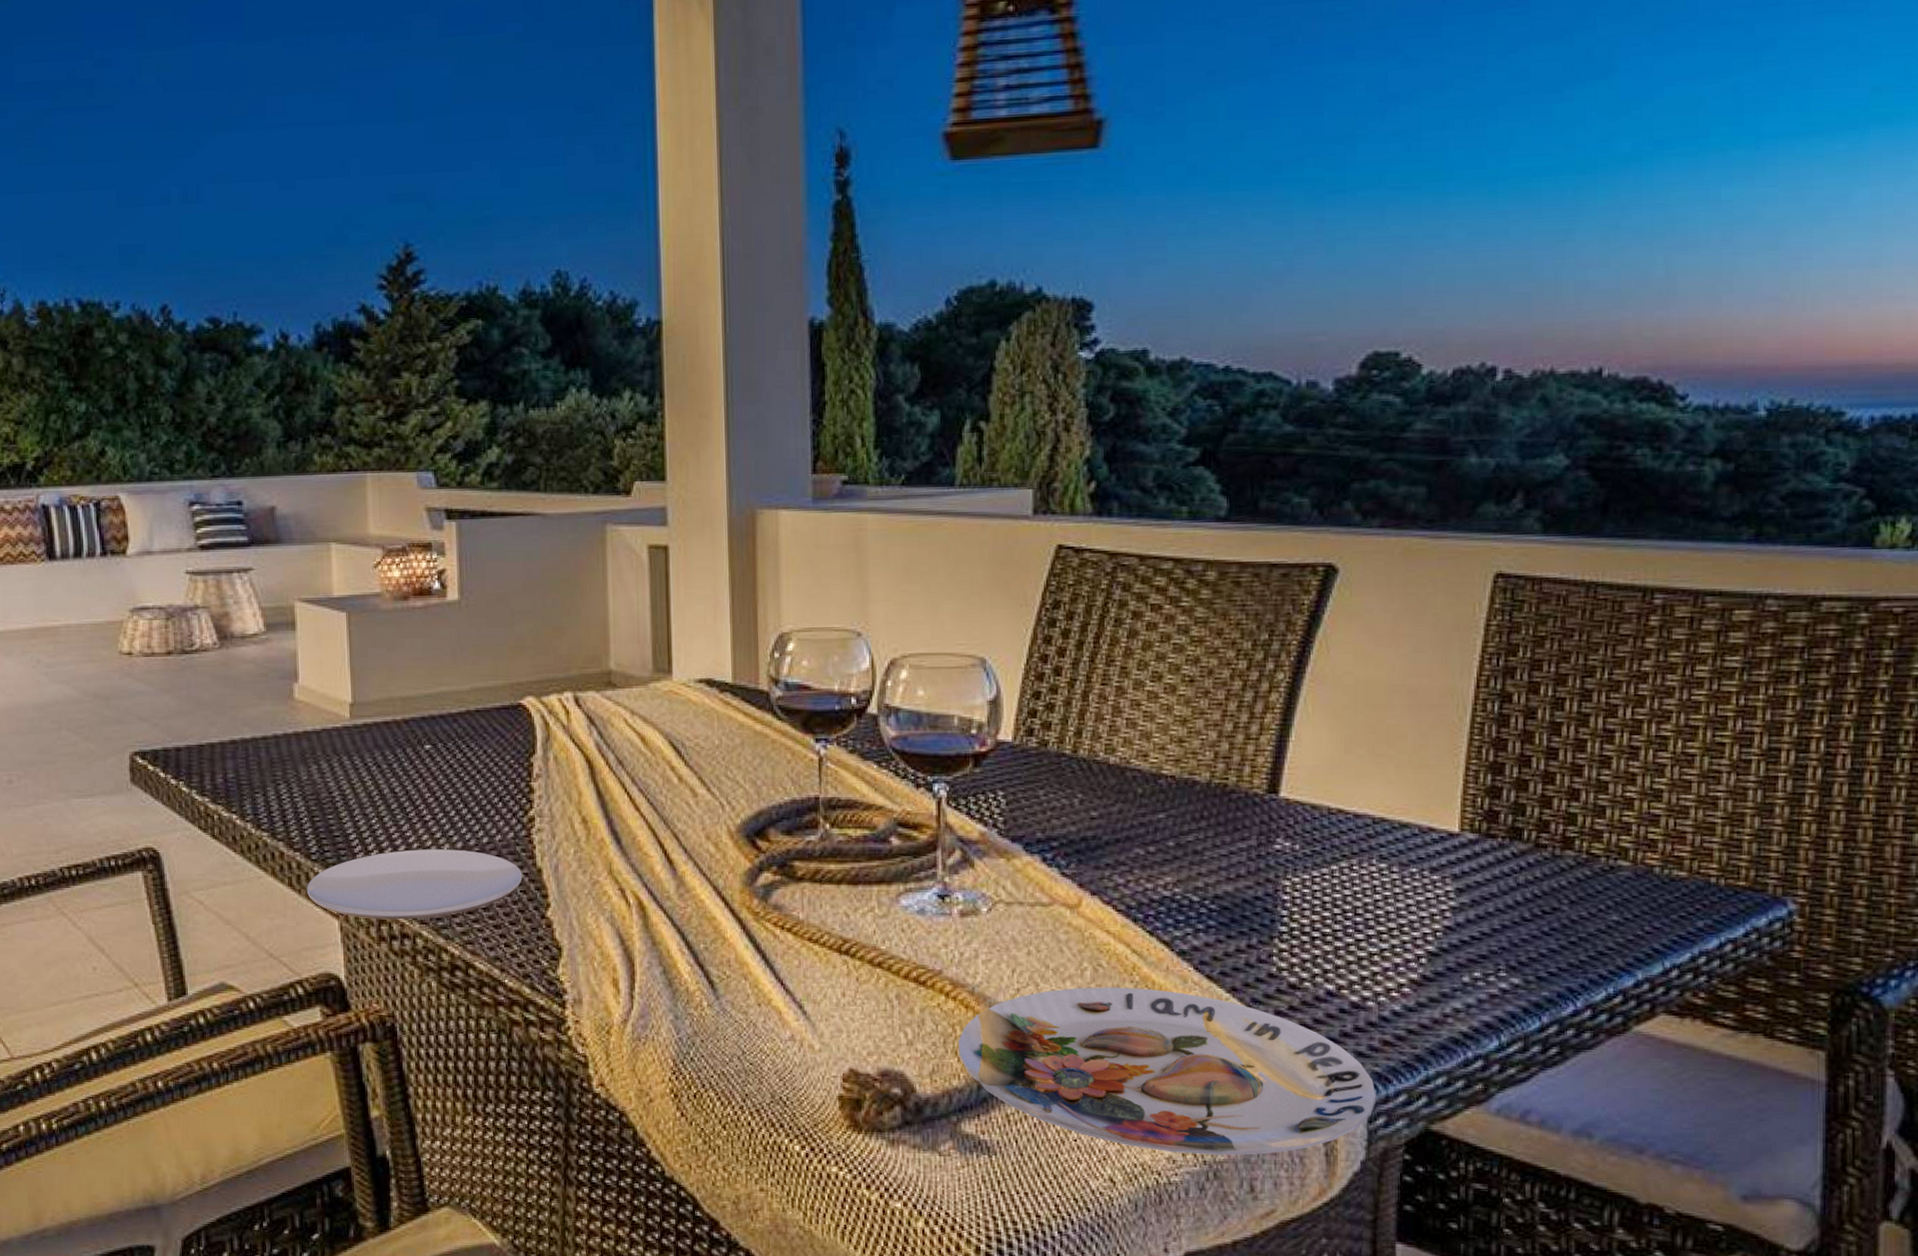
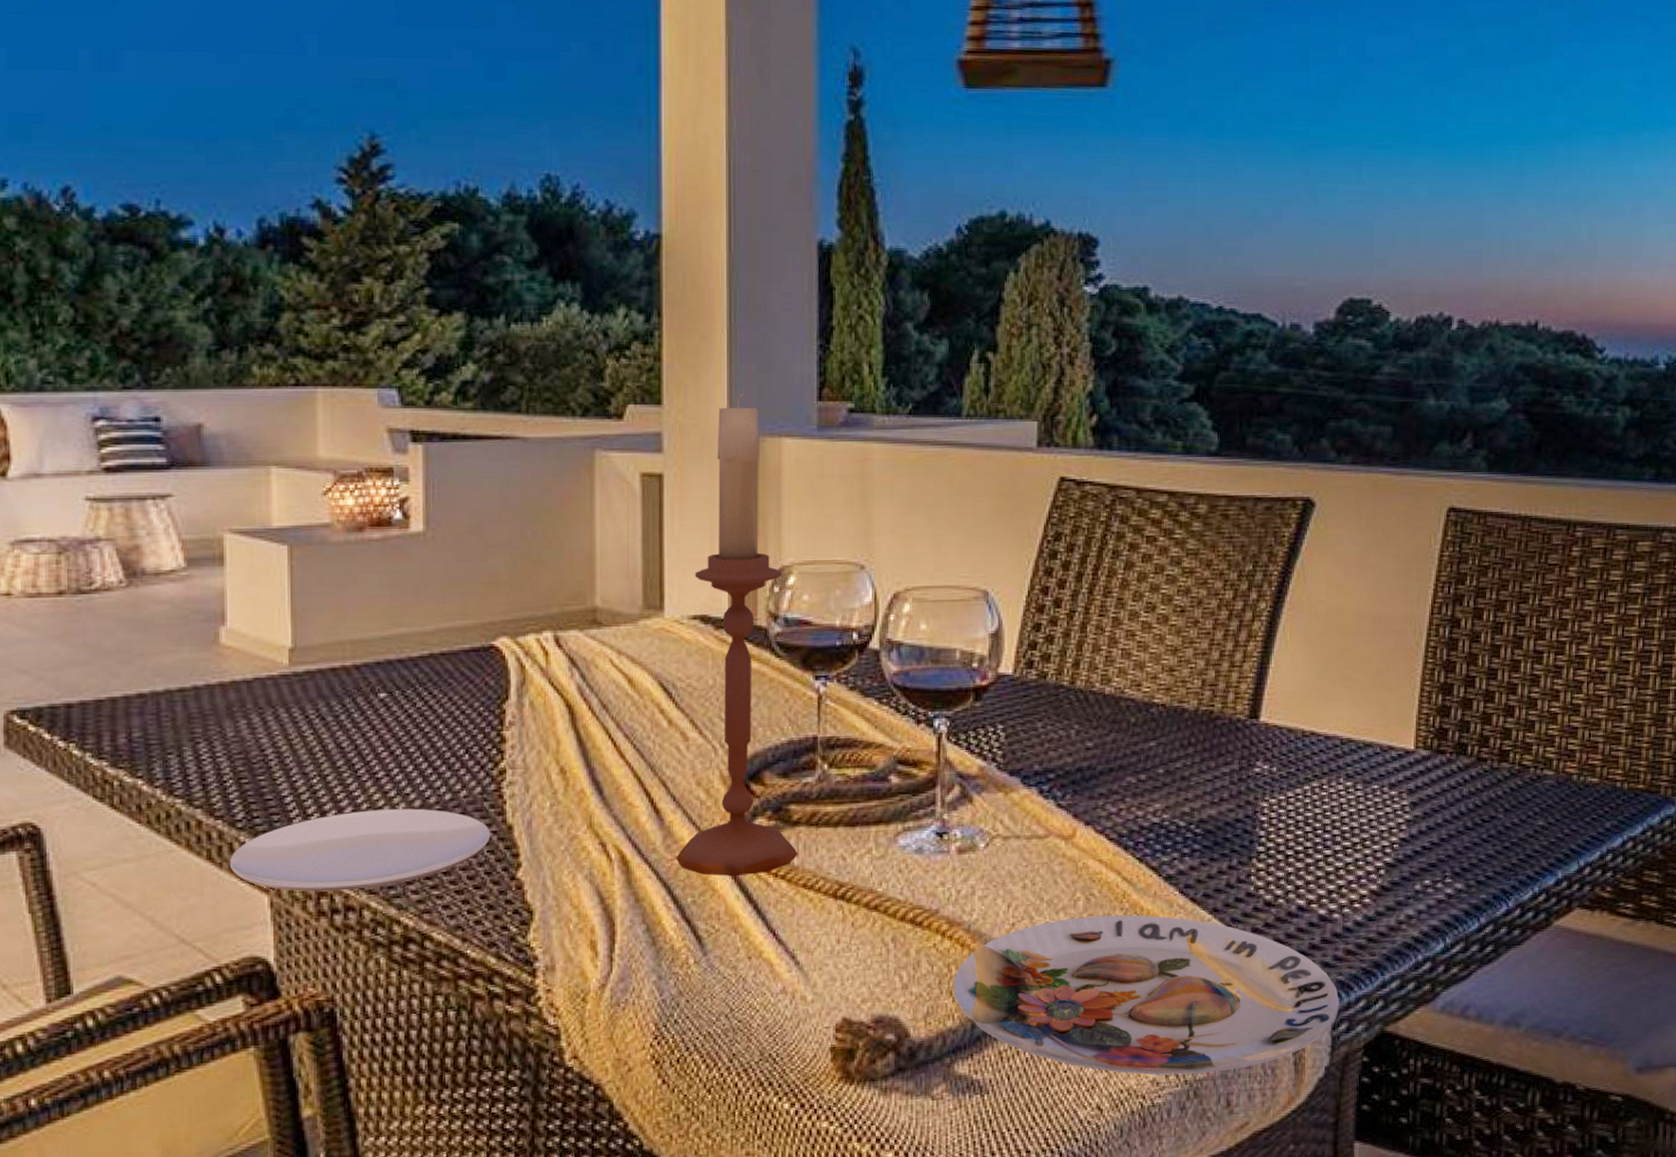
candlestick: none [689,468,803,927] -> present [676,393,798,877]

